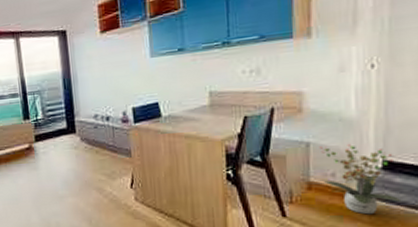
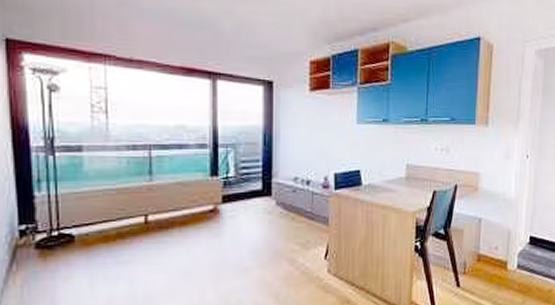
potted plant: present [319,143,402,215] -> none [488,220,540,283]

